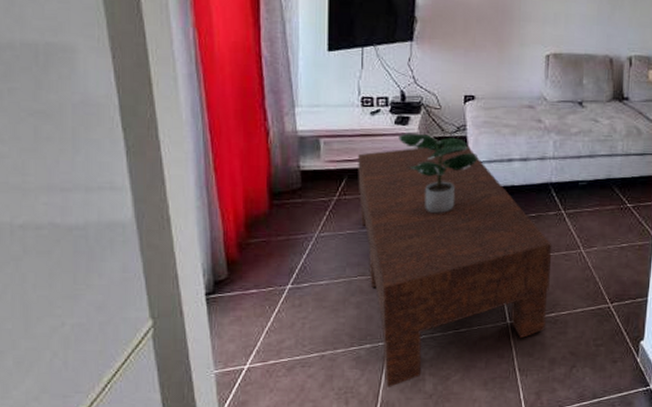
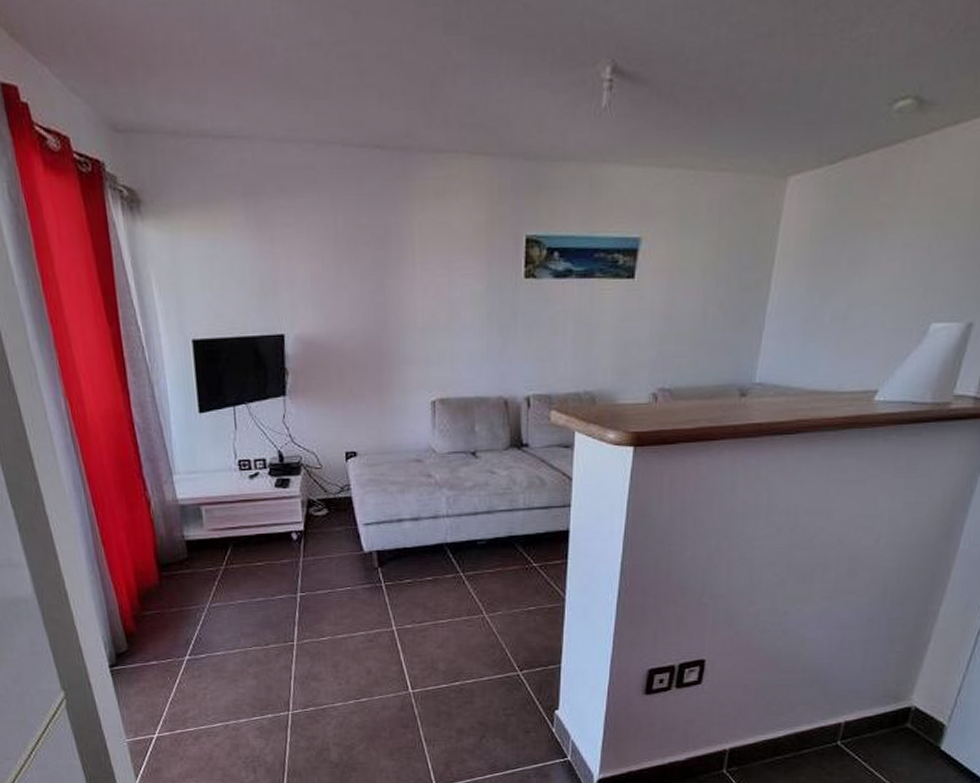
coffee table: present [358,145,552,387] -> none [241,506,453,756]
potted plant: present [398,133,477,214] -> none [280,496,365,581]

